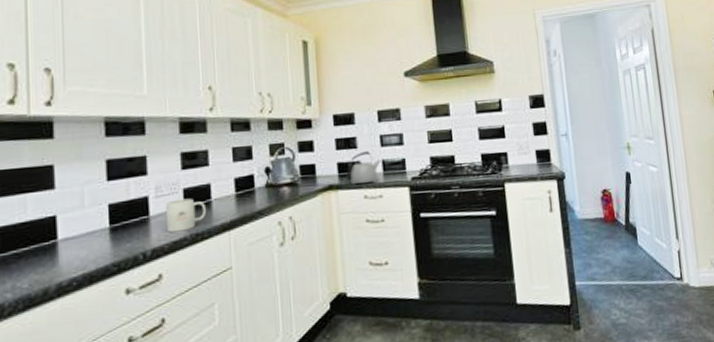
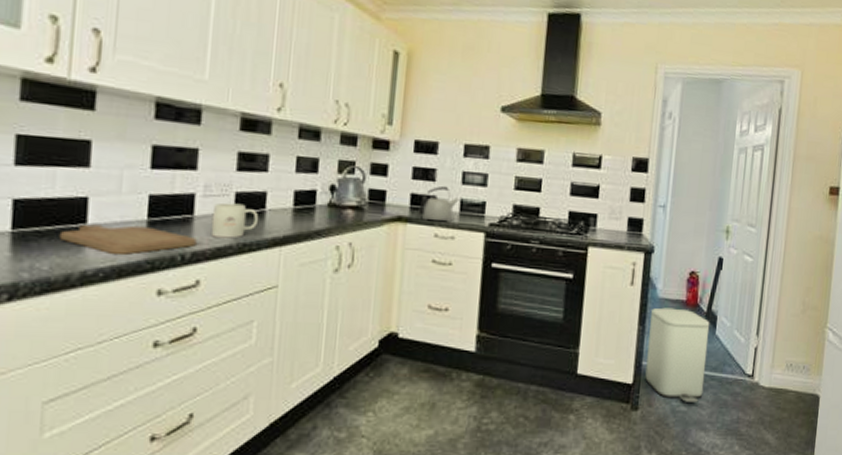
chopping board: none [34,233,155,263] -> present [58,224,197,255]
pedal bin: none [574,226,639,314] -> present [645,307,710,402]

